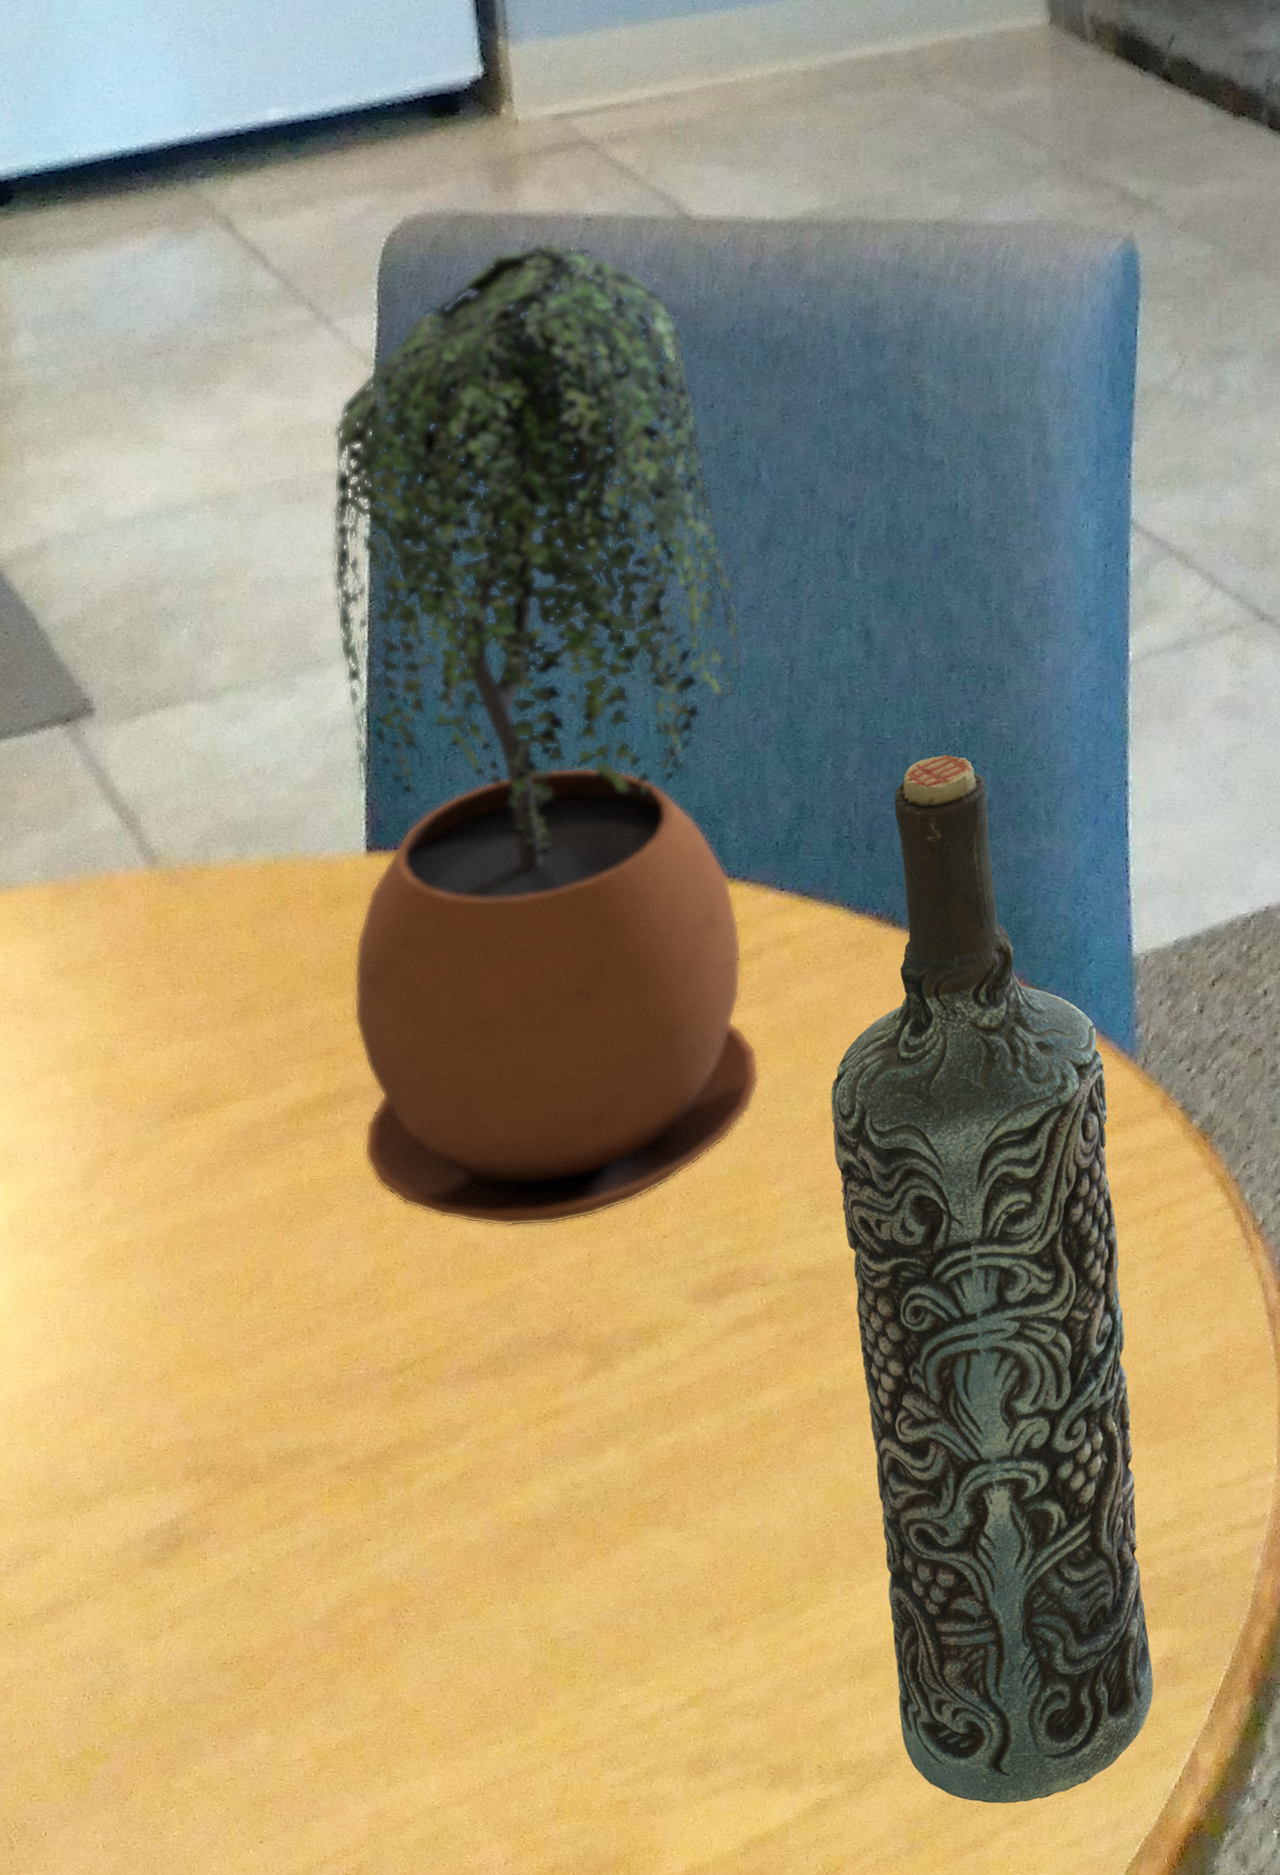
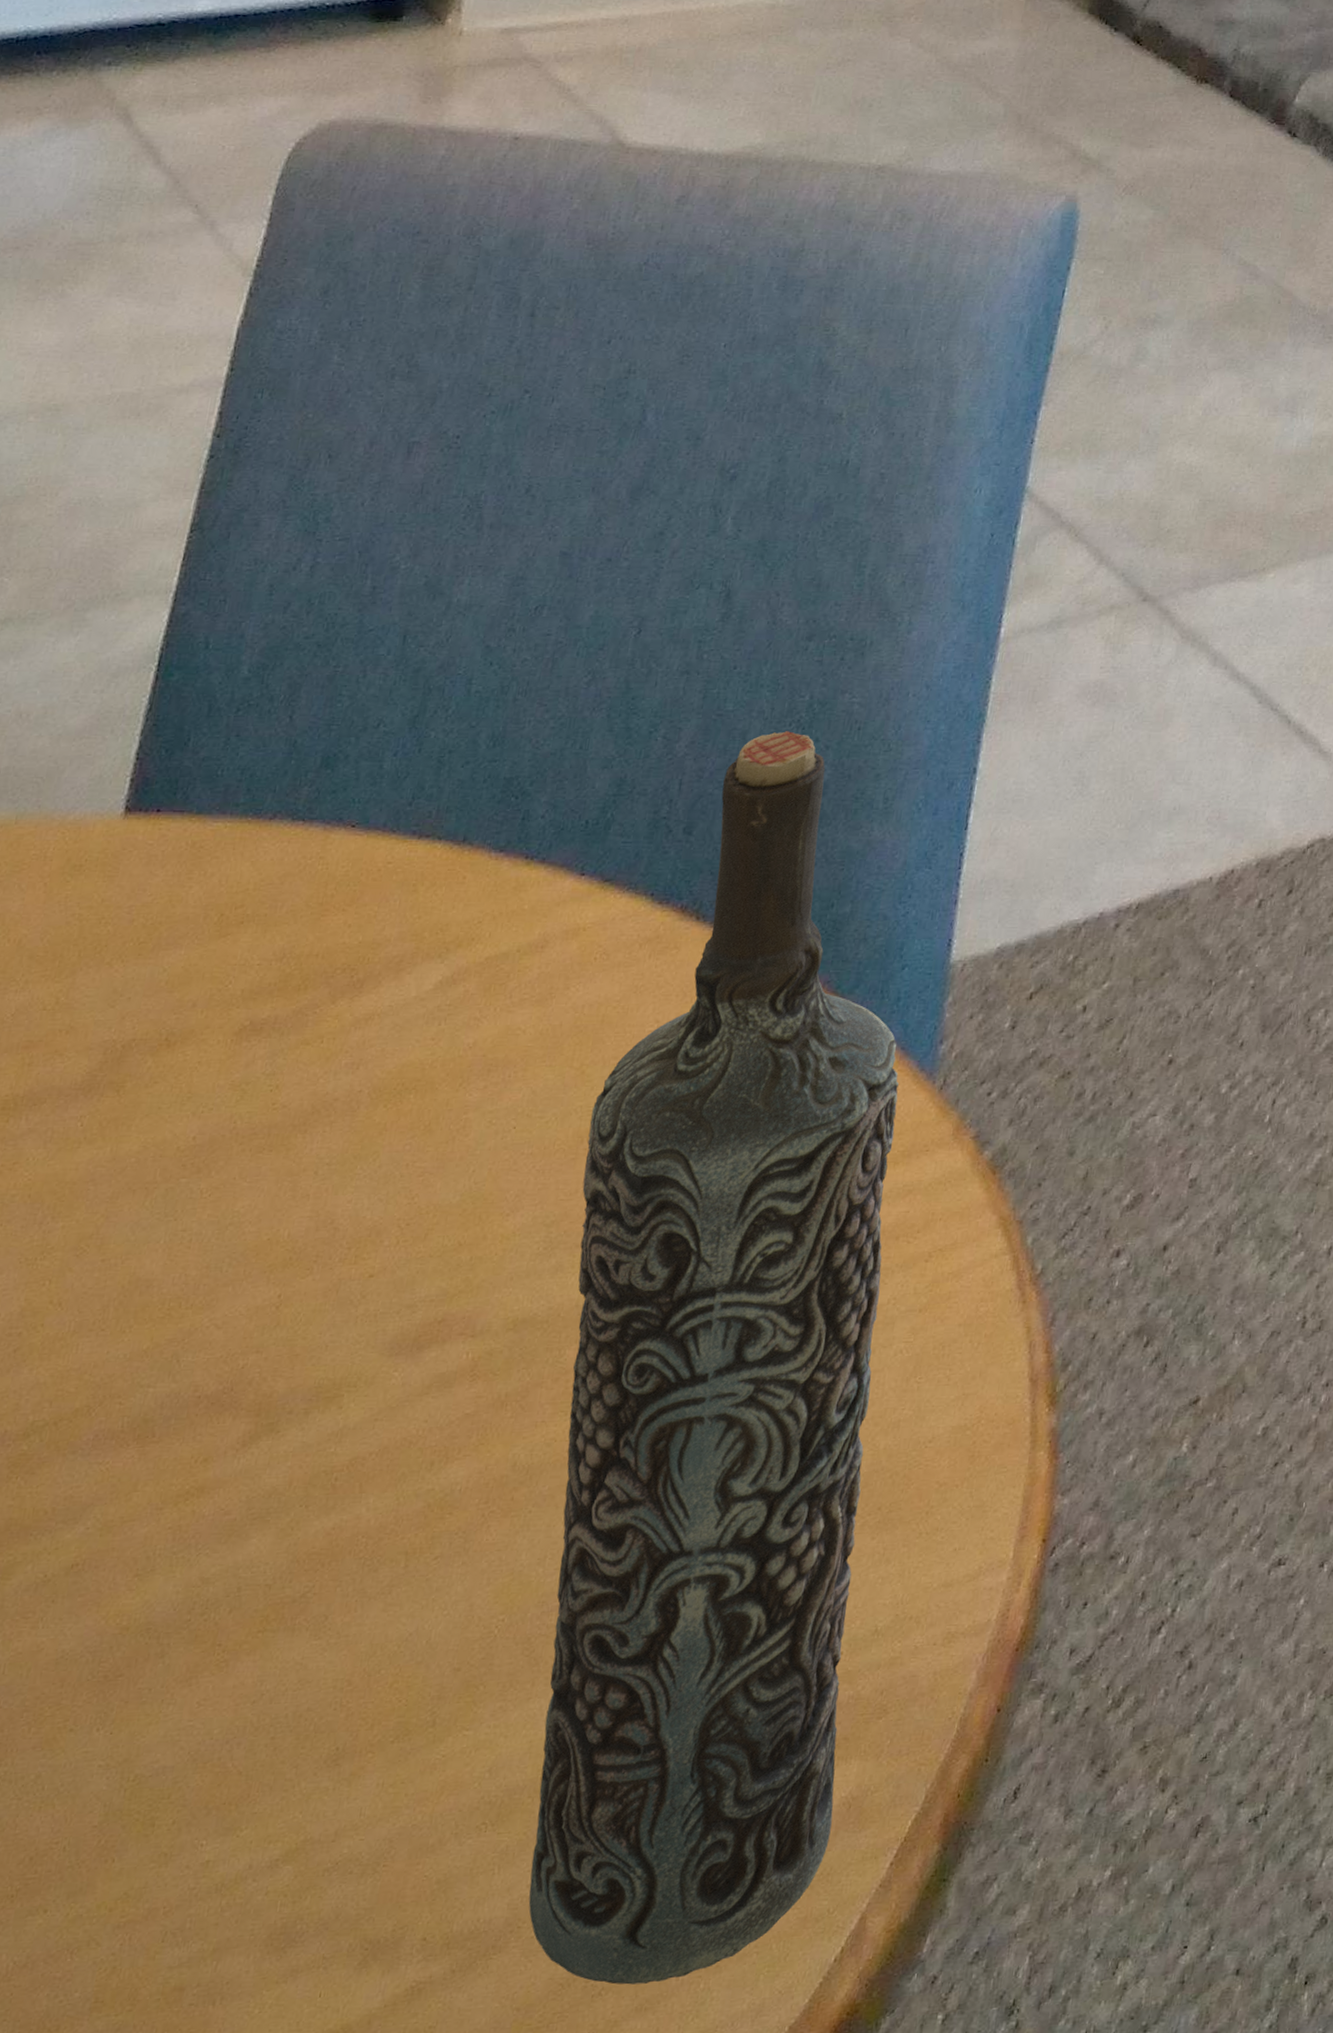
potted plant: present [332,242,760,1227] -> none [41,159,599,1260]

